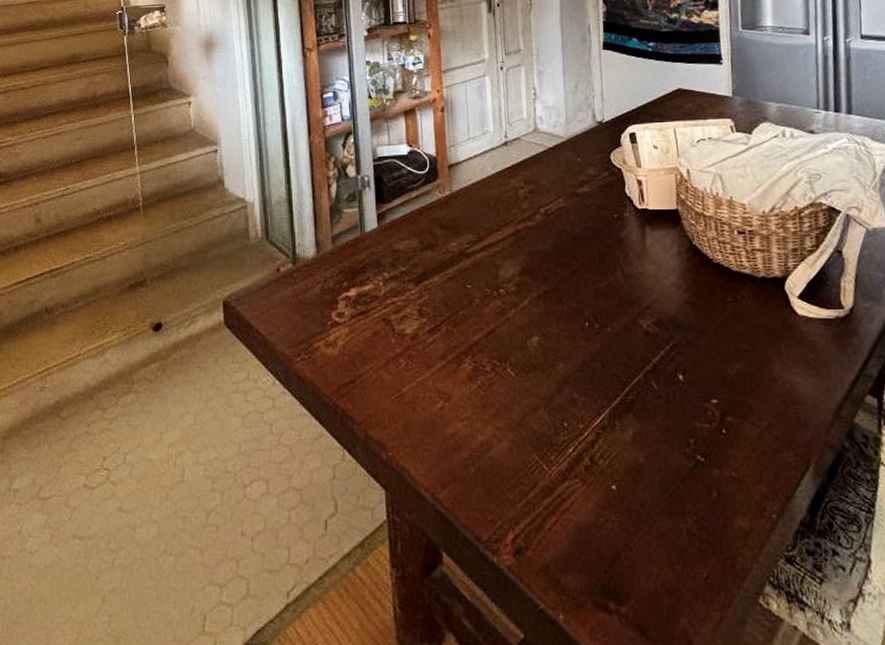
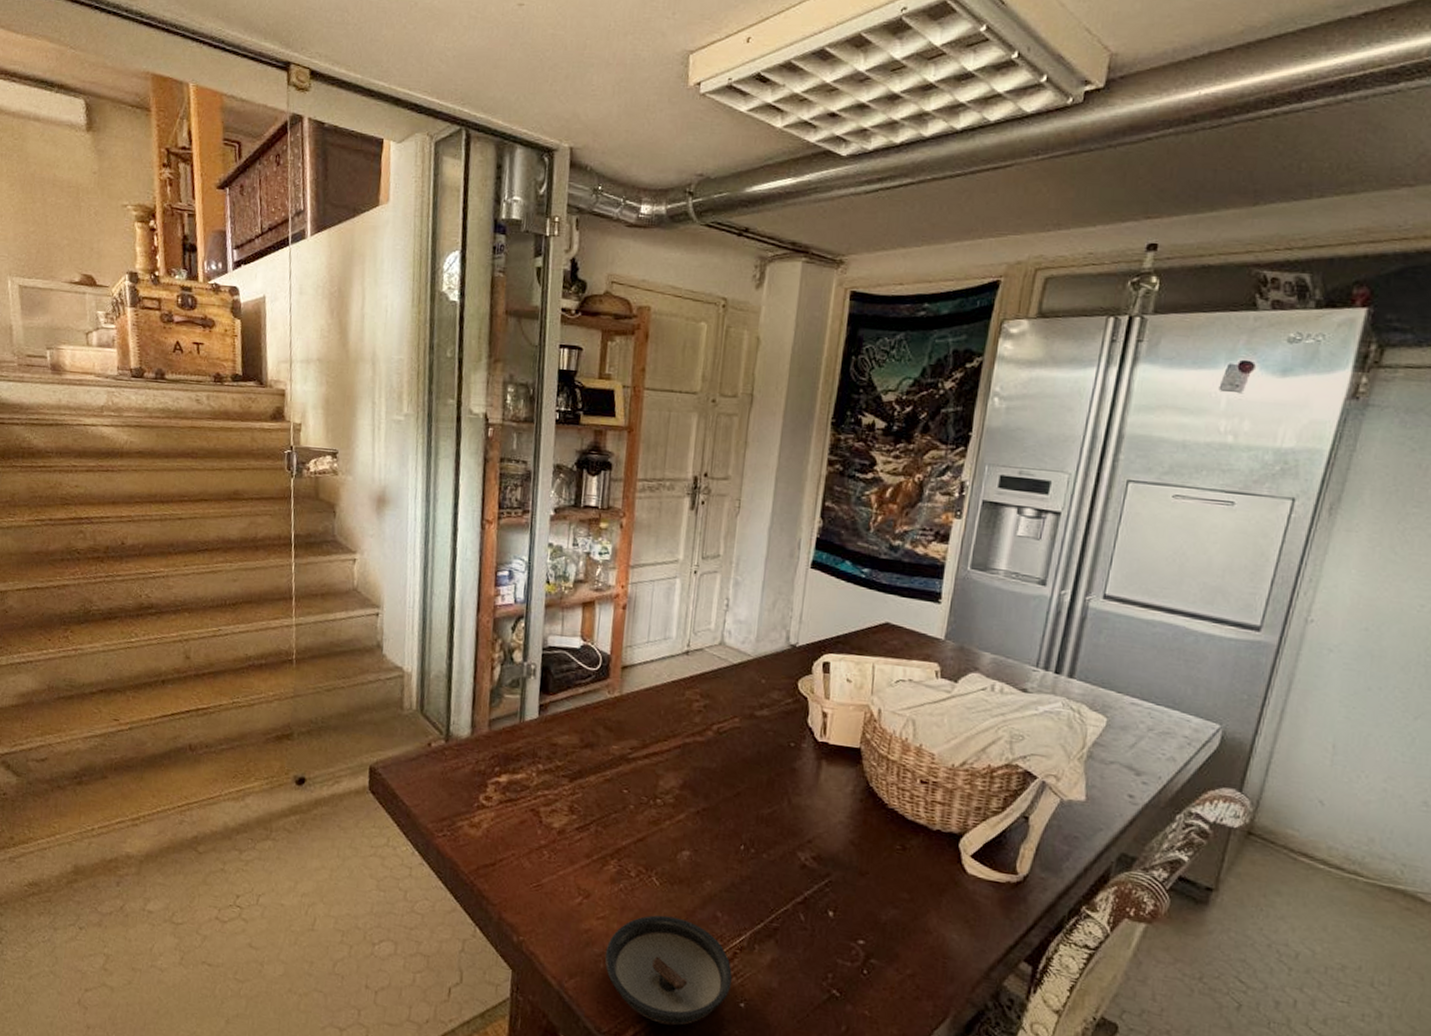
saucer: none [473,406,600,521] -> present [604,915,733,1026]

